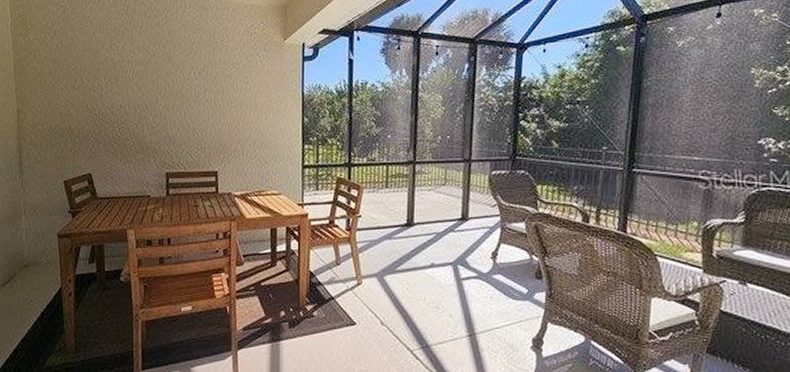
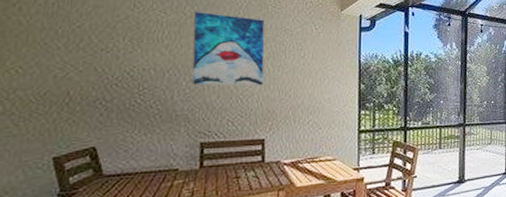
wall art: none [156,50,215,121] -> present [192,12,265,87]

